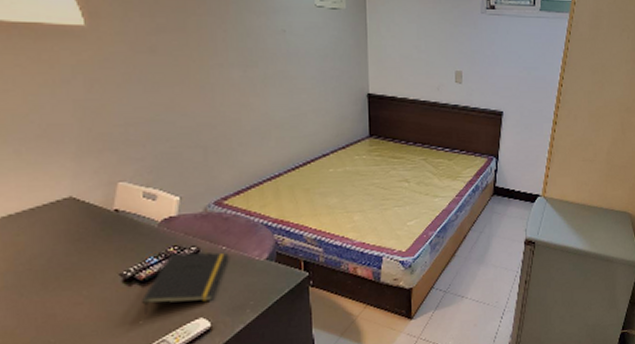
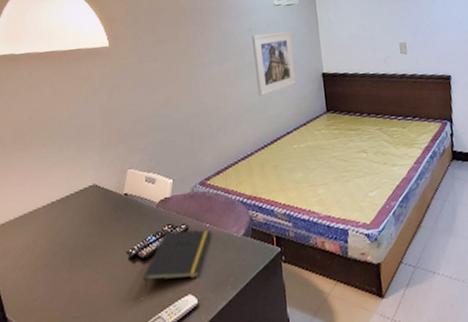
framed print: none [285,38,338,113] -> present [251,31,297,97]

